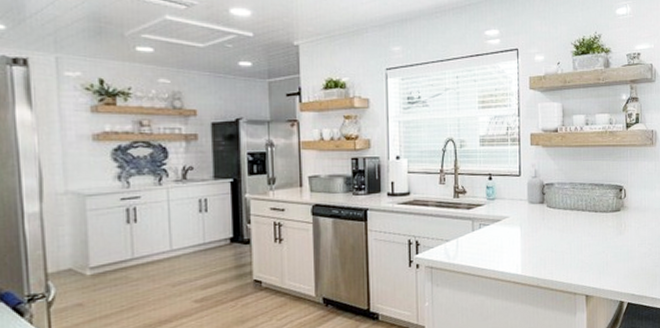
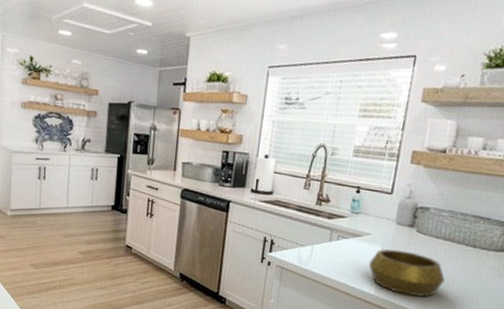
decorative bowl: none [511,226,578,268] -> present [368,249,445,297]

